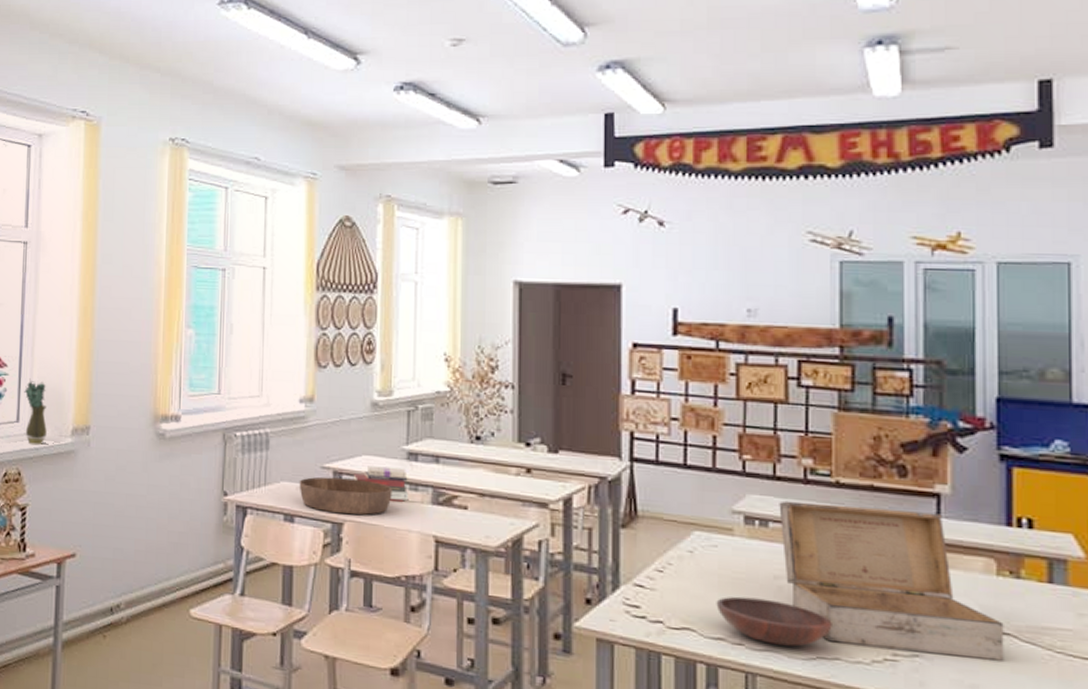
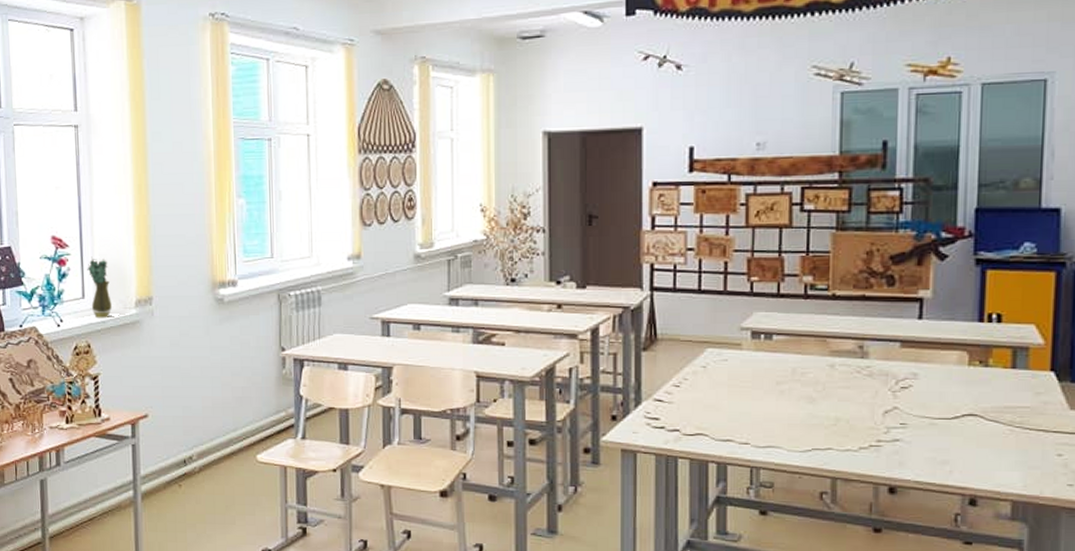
wooden bowl: present [299,476,393,515] -> none [350,326,436,359]
books: present [353,466,409,503] -> none [400,313,452,345]
wooden bowl: present [716,596,832,647] -> none [726,402,826,441]
wooden box: present [779,501,1004,661] -> none [782,315,973,438]

